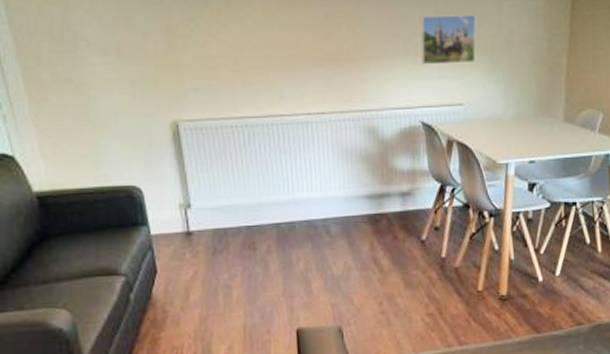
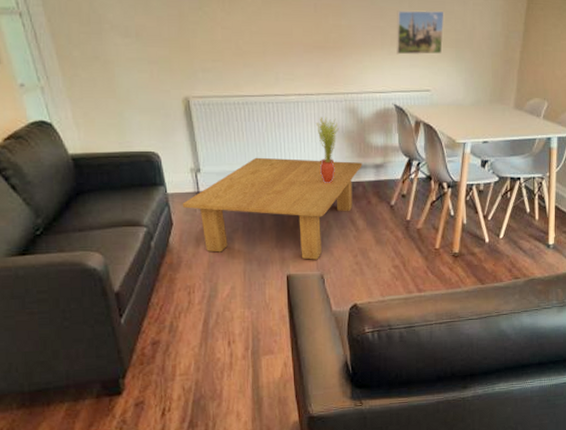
coffee table: none [168,188,386,310] -> present [182,157,362,260]
potted plant: none [328,138,356,216] -> present [315,117,339,183]

